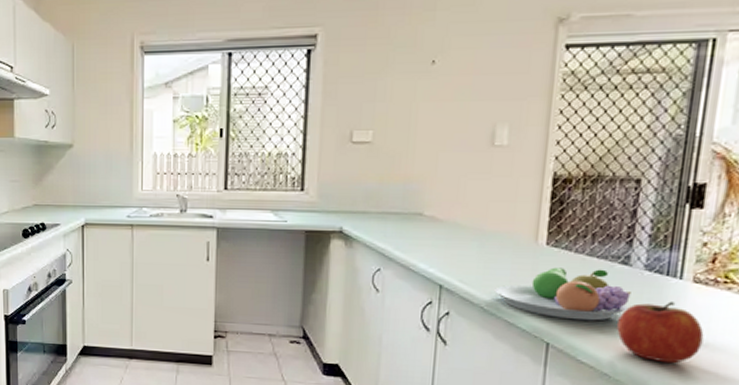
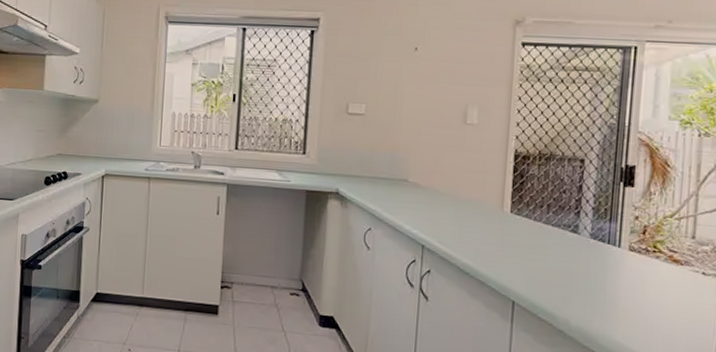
fruit bowl: present [494,267,631,321] -> none [468,233,580,282]
apple: present [617,301,704,364] -> none [570,267,640,323]

